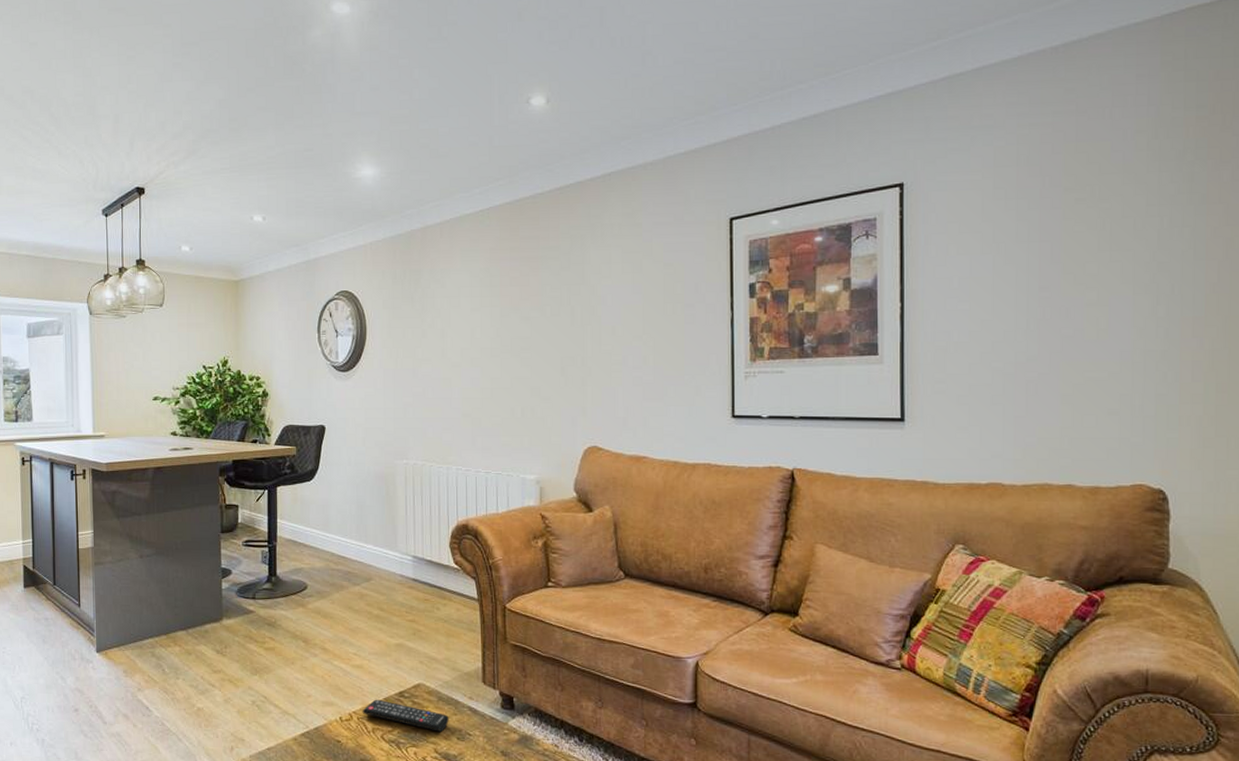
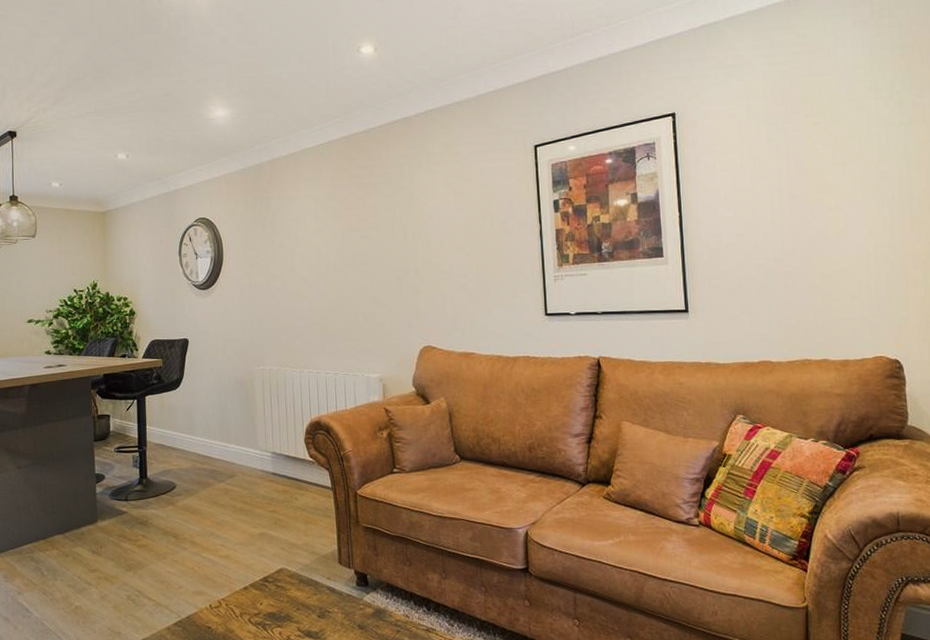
remote control: present [362,699,449,732] -> none [230,585,310,611]

